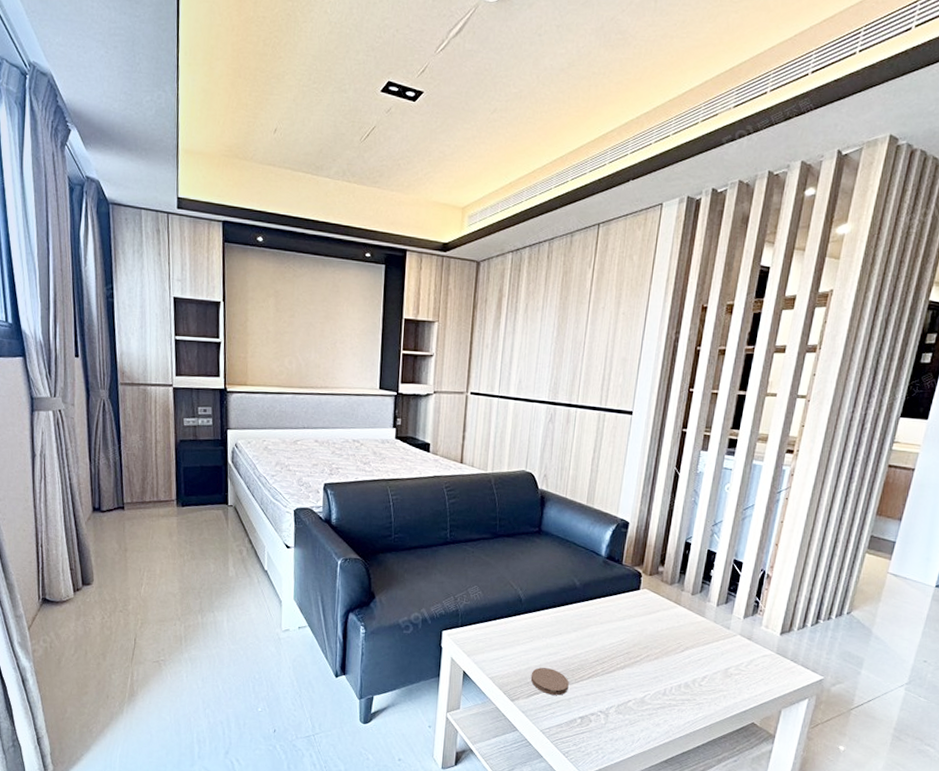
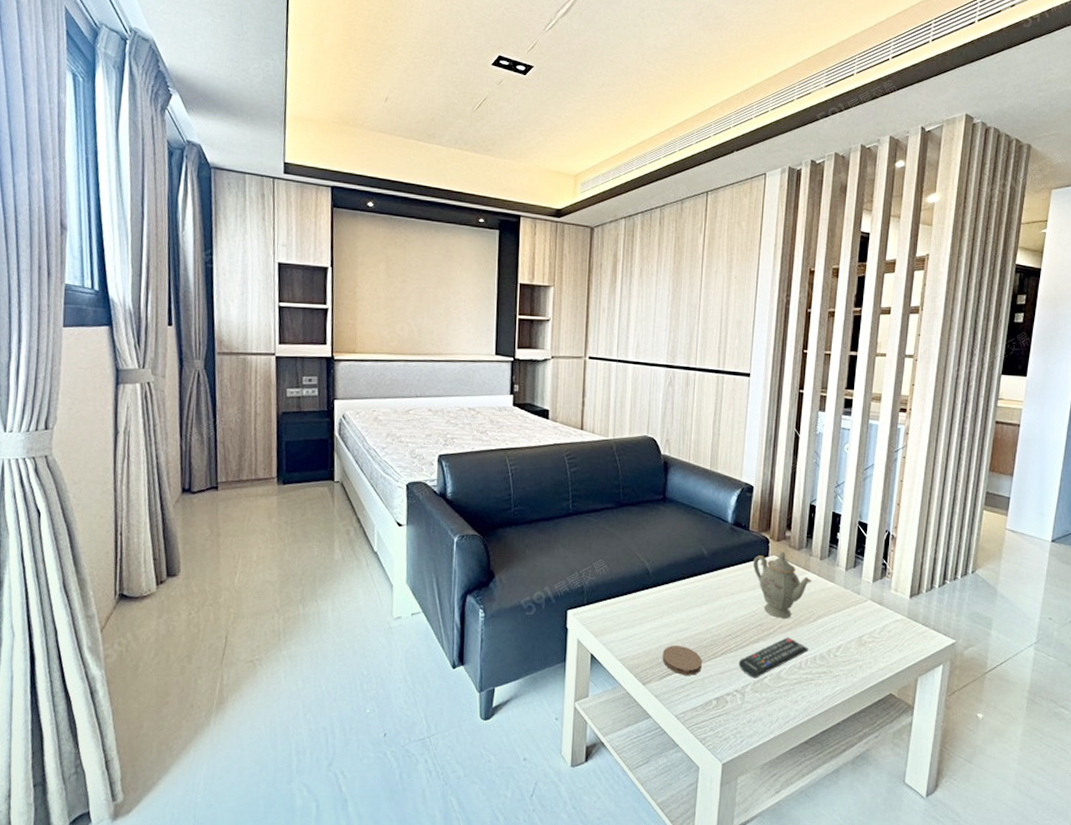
remote control: none [604,665,674,702] -> present [738,637,808,678]
teapot: none [624,585,683,648] -> present [753,551,813,618]

